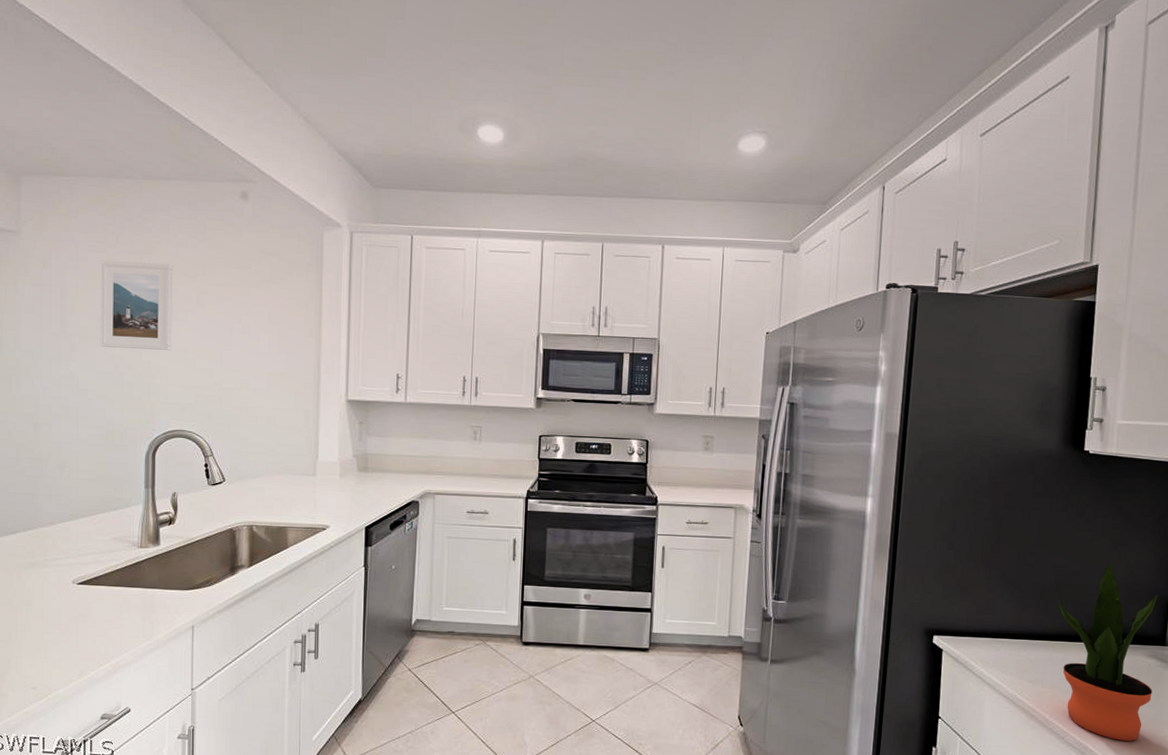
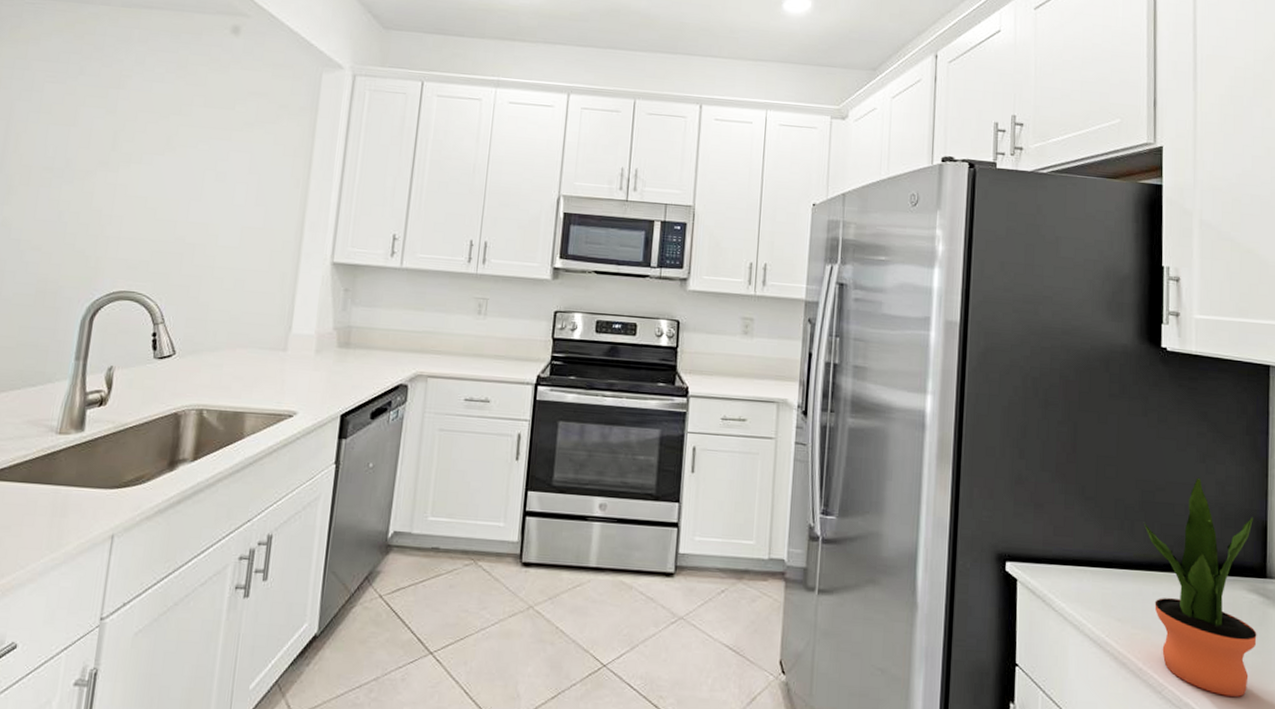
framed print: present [100,261,173,350] -> none [44,93,144,198]

